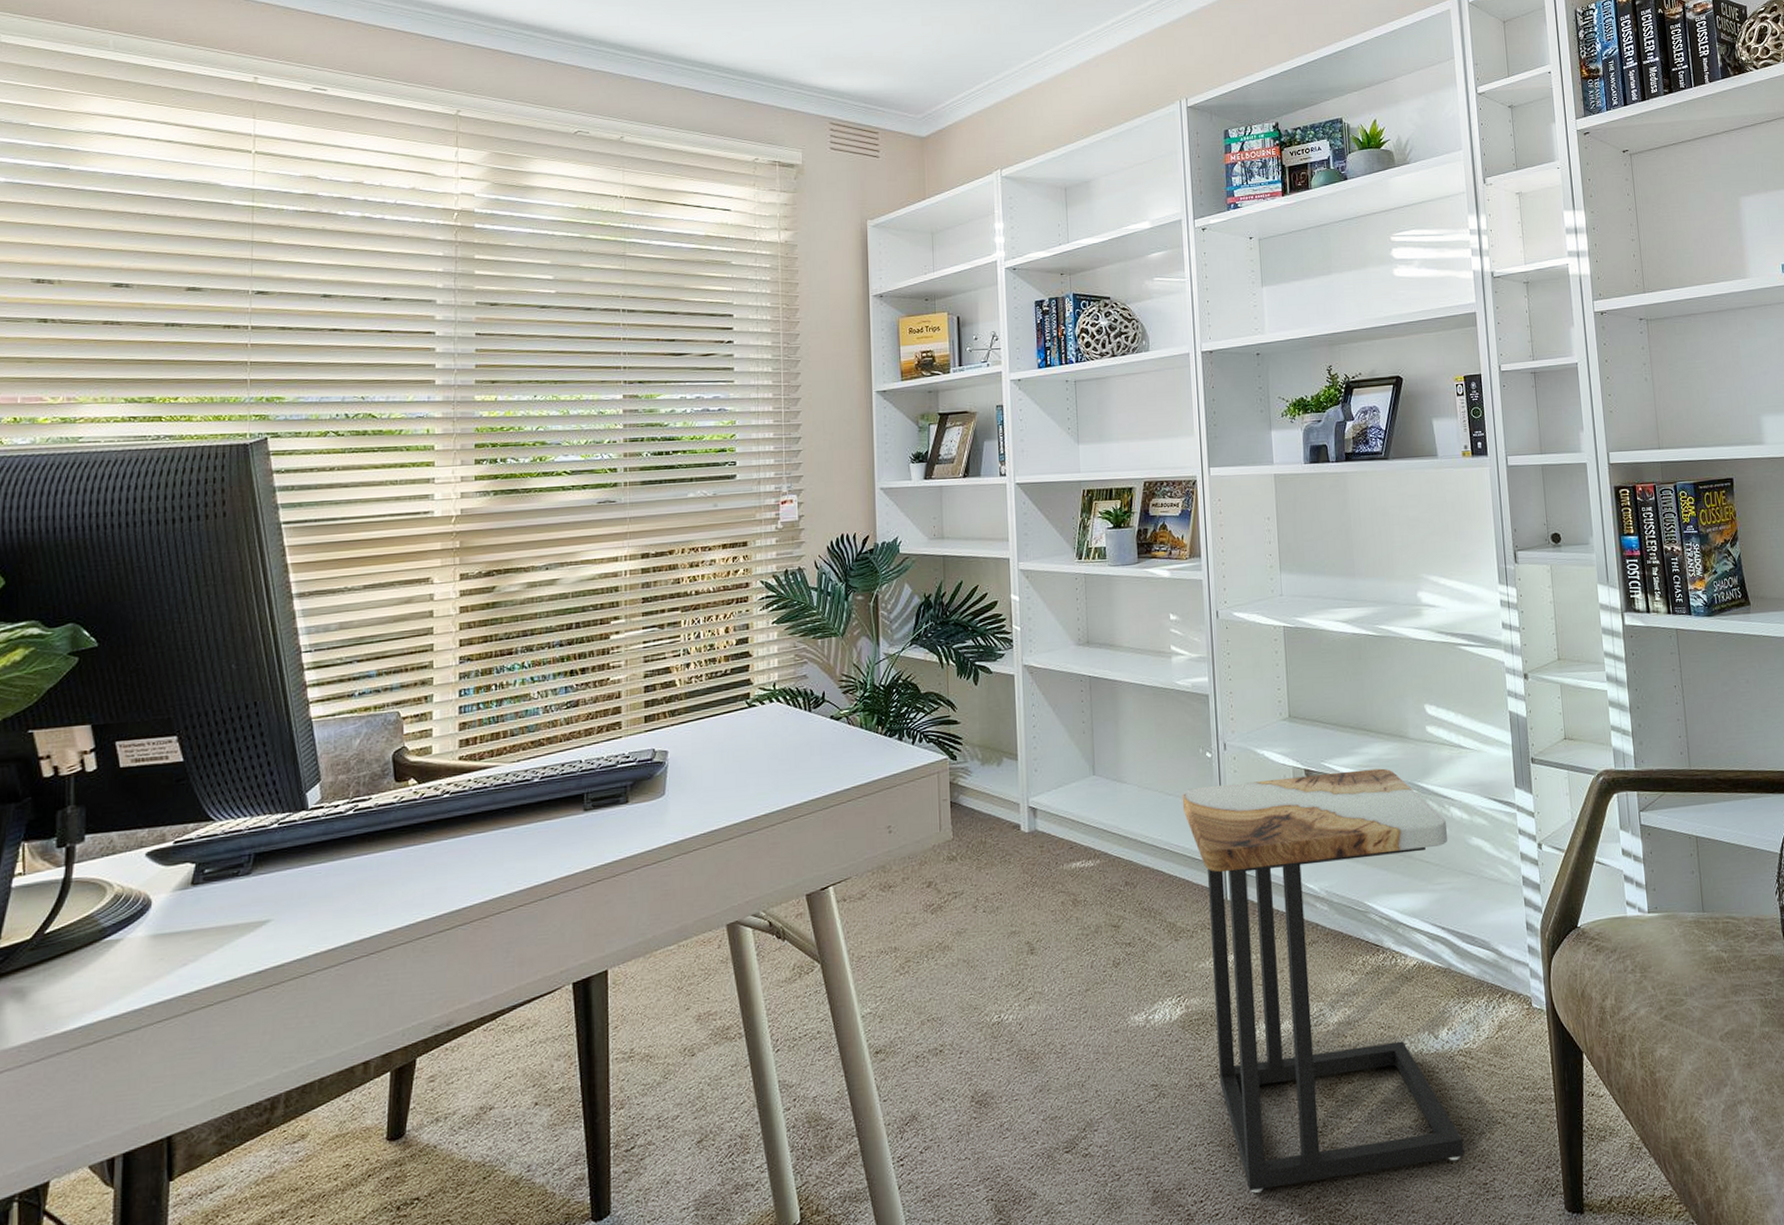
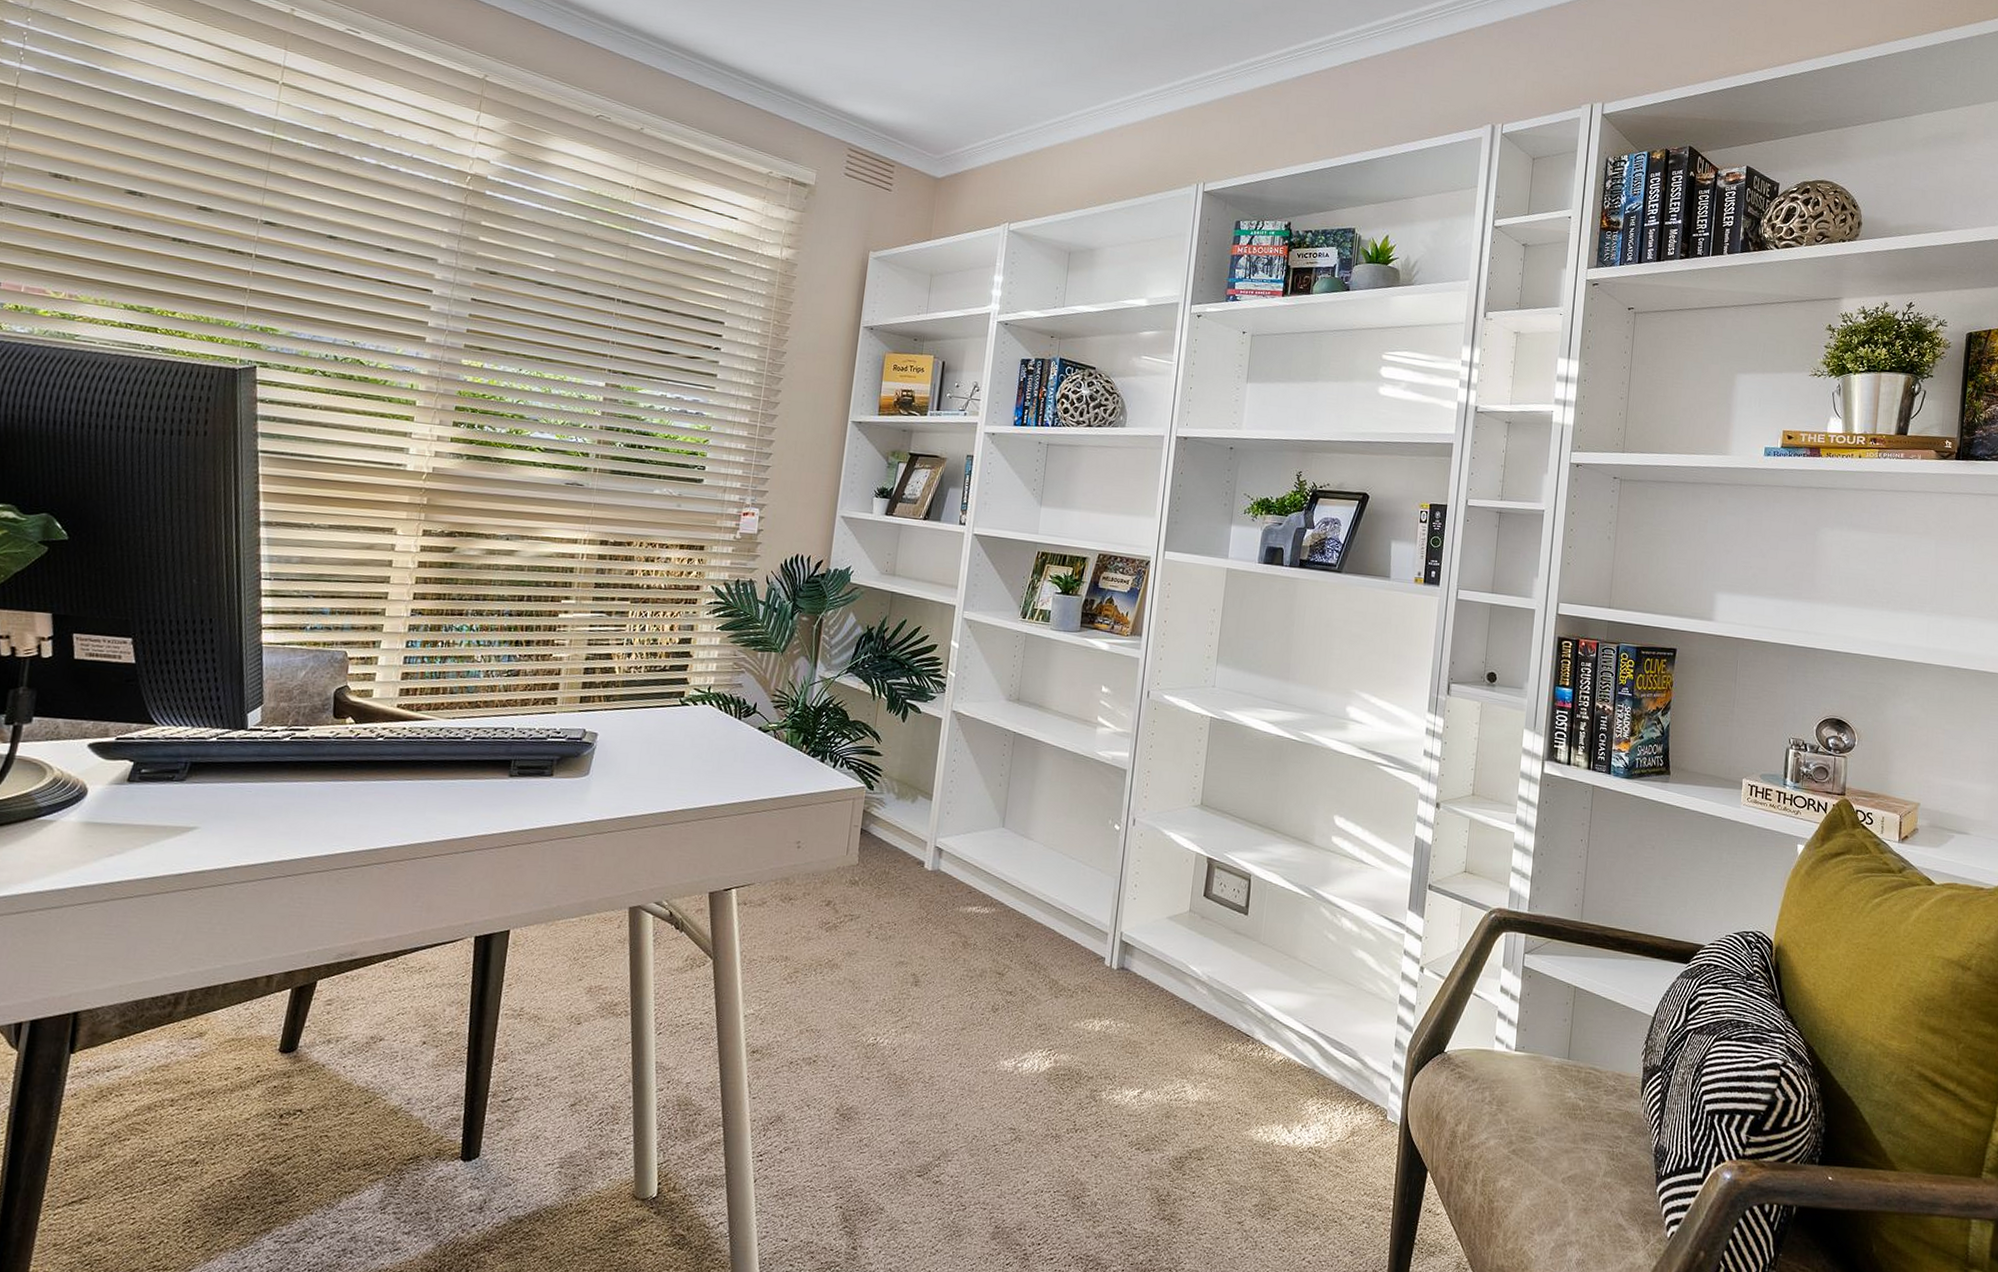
side table: present [1183,768,1464,1193] -> none [1074,856,1336,1250]

